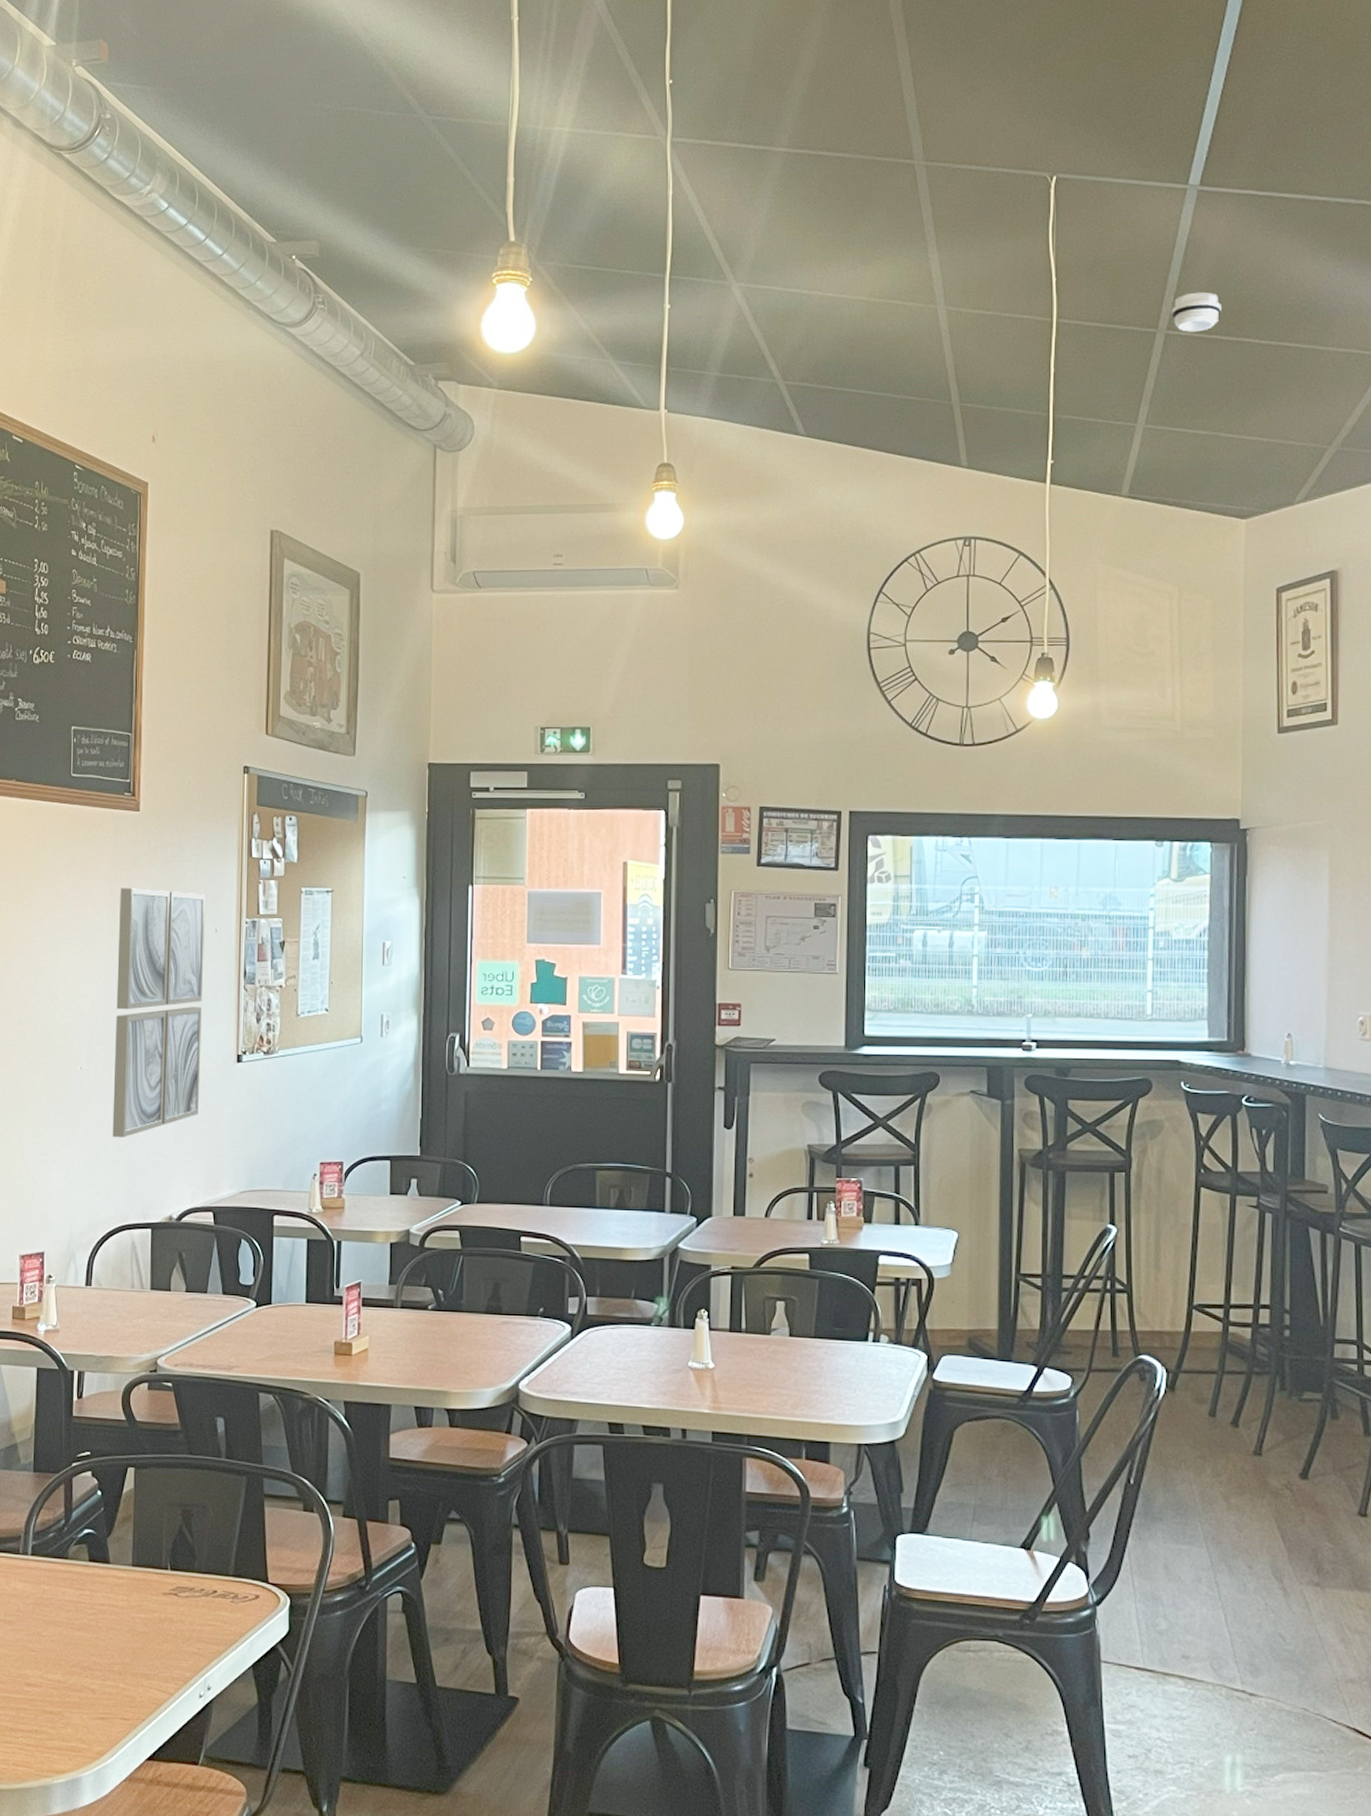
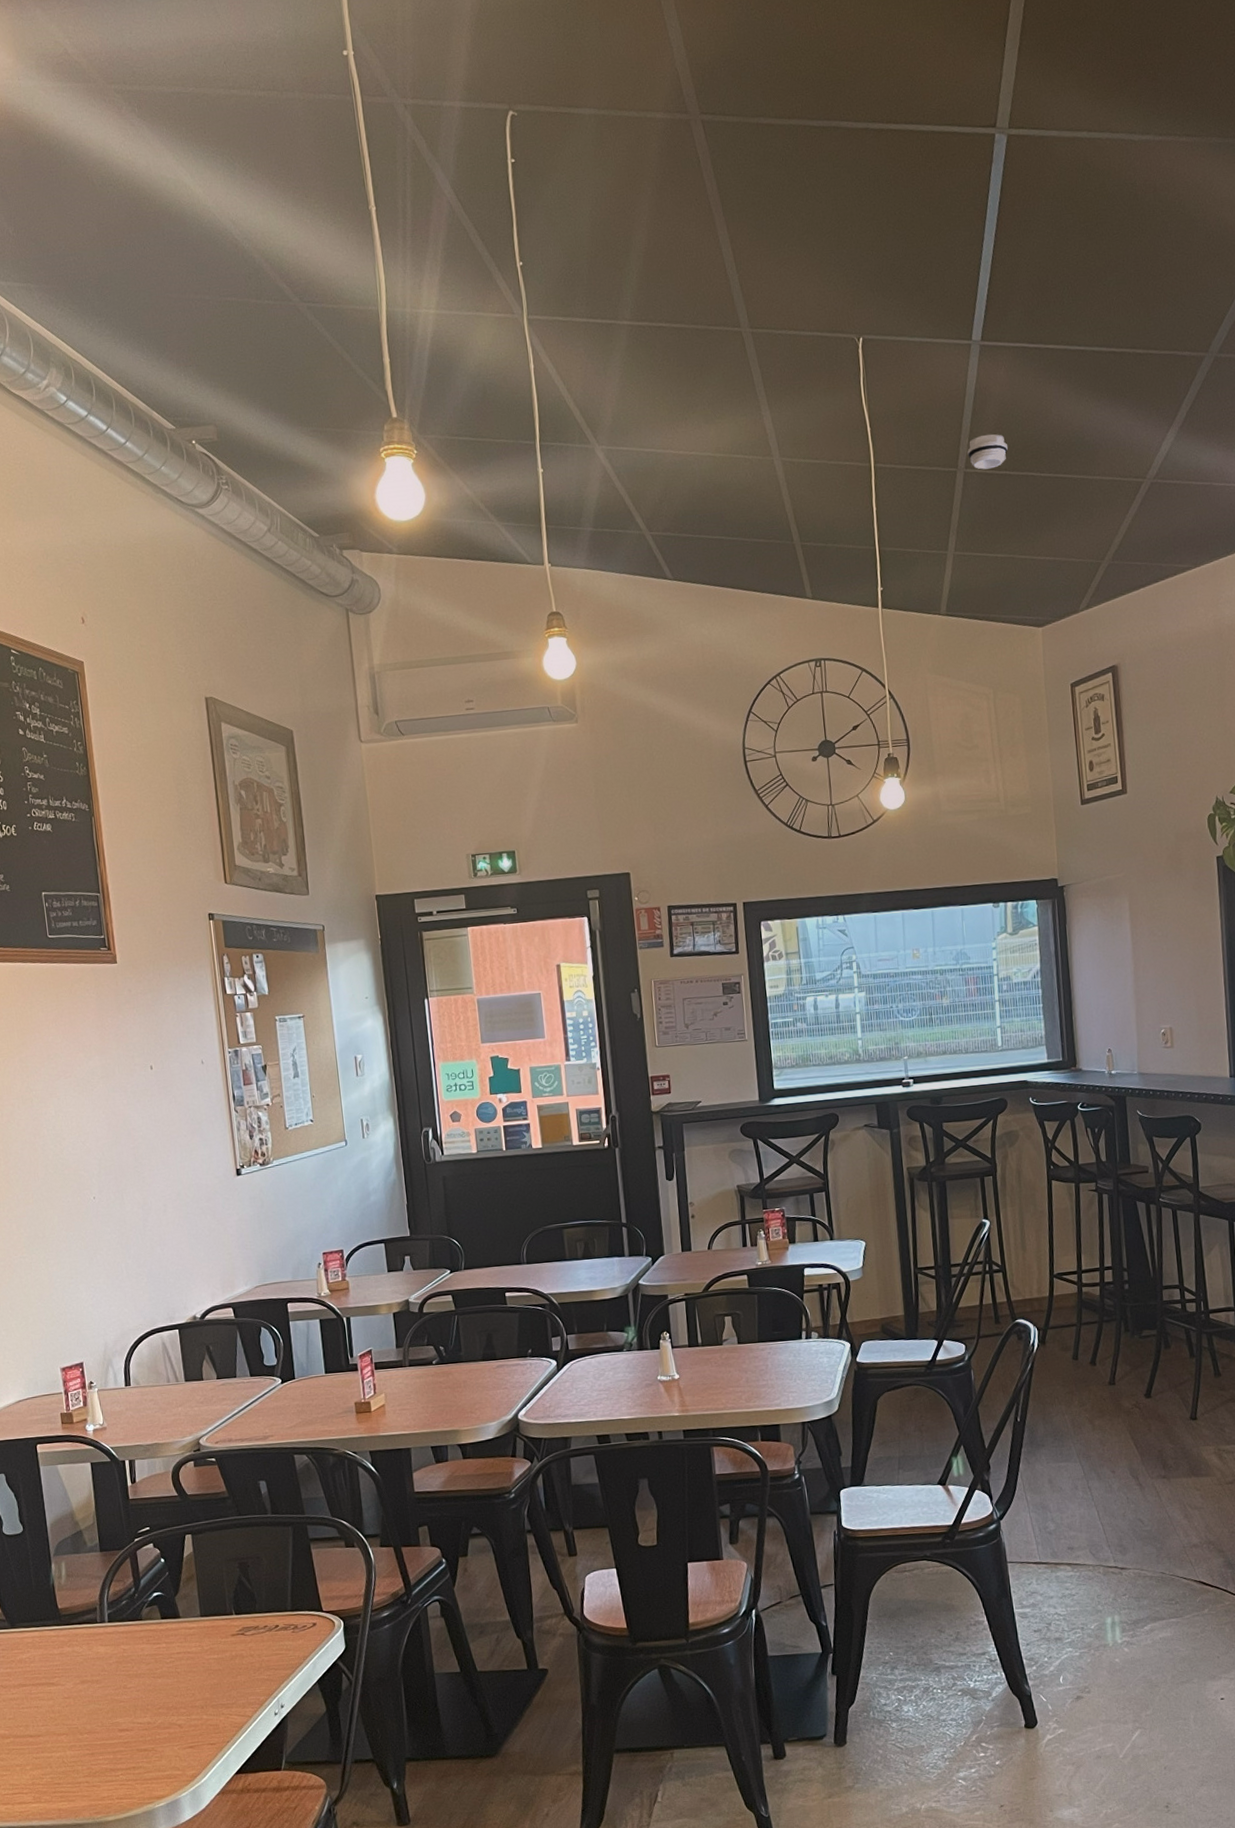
wall art: present [112,888,205,1138] -> none [108,1031,208,1255]

